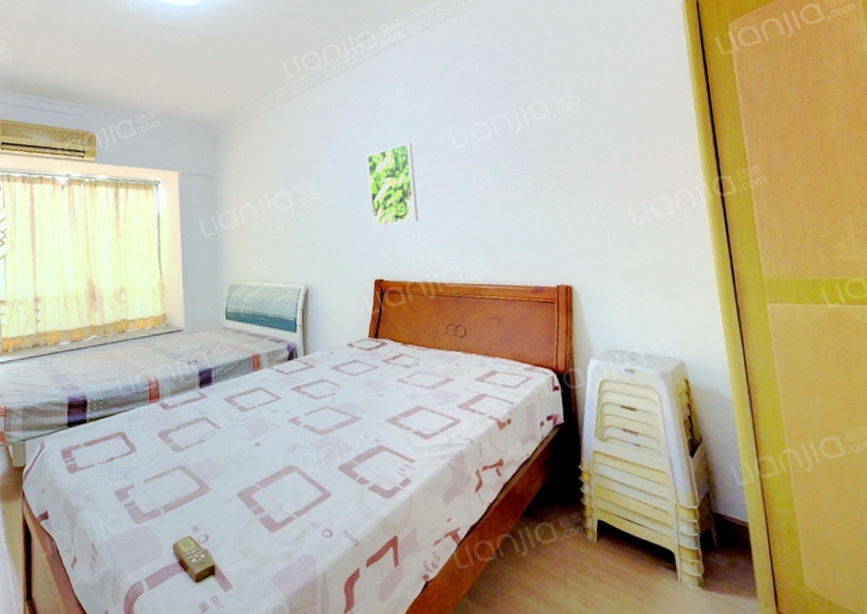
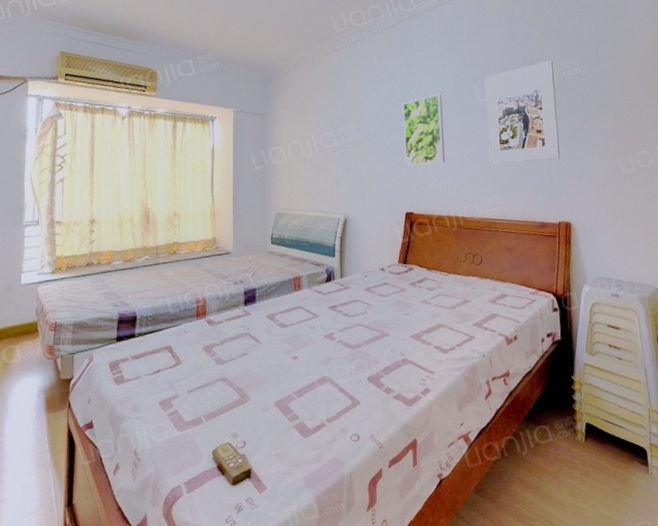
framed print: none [461,95,556,220] -> present [484,60,560,164]

